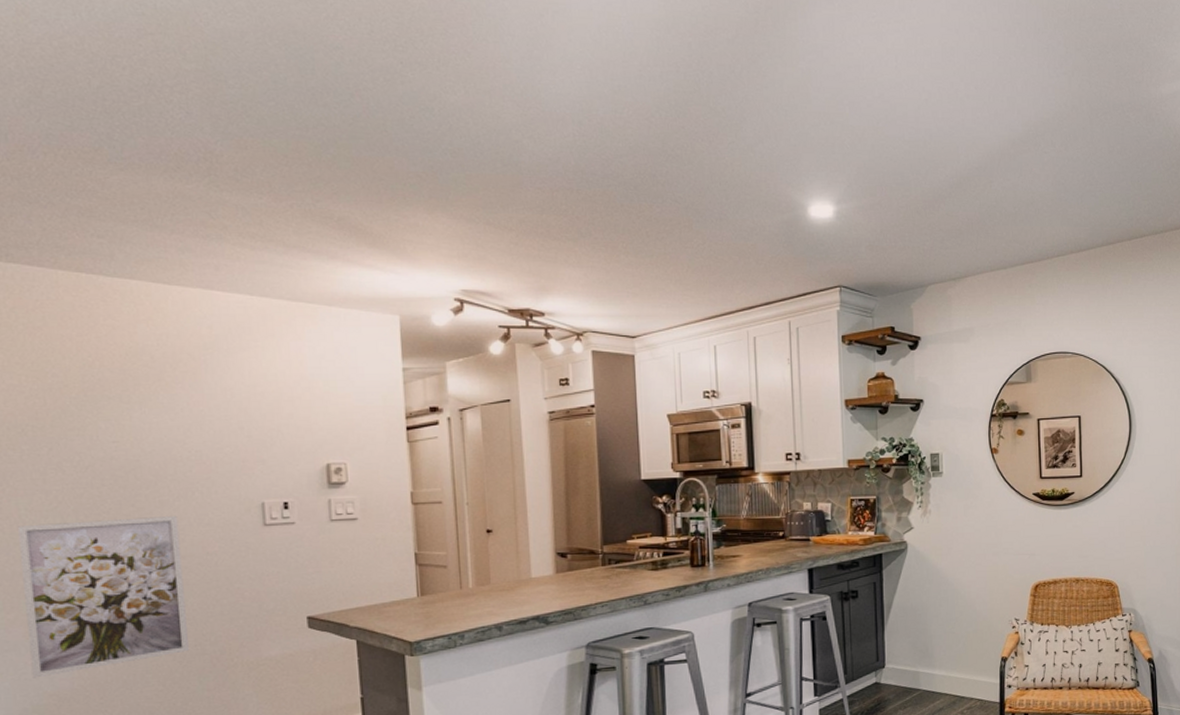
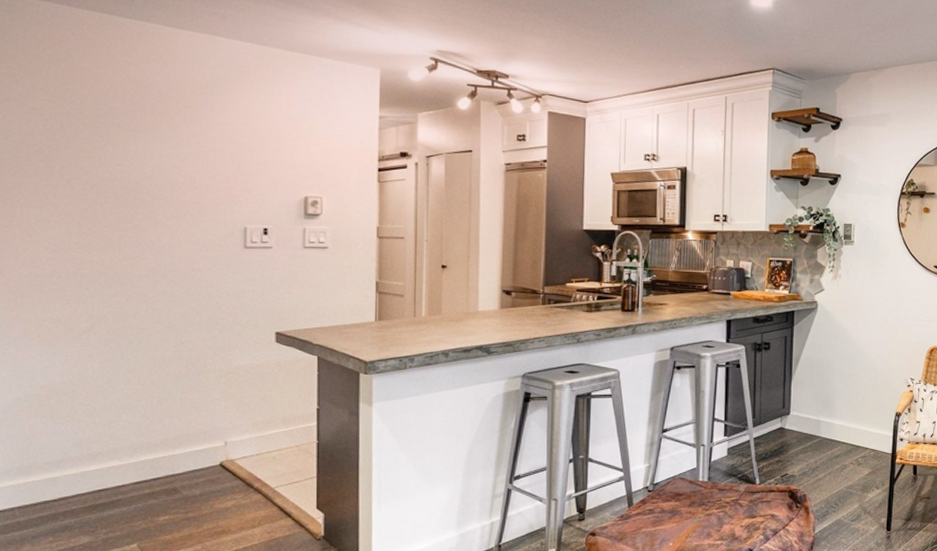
wall art: present [17,515,190,678] -> none [26,233,169,371]

